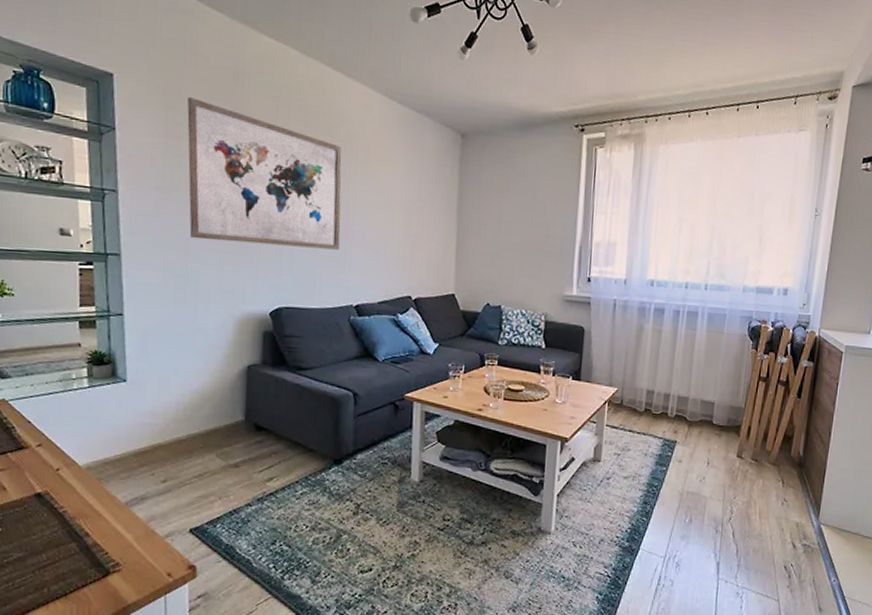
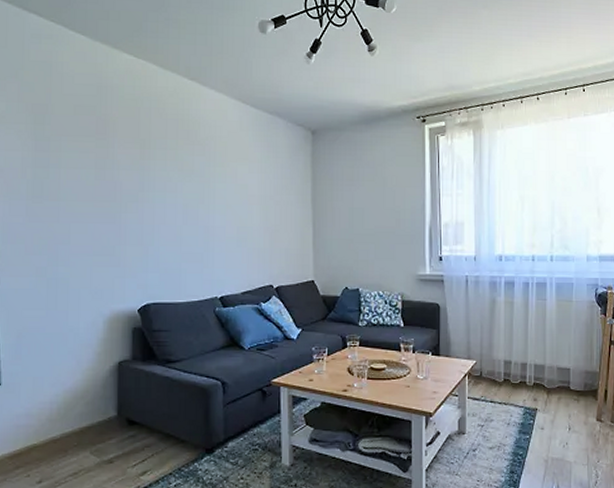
wall art: present [187,96,342,250] -> none [55,112,203,246]

